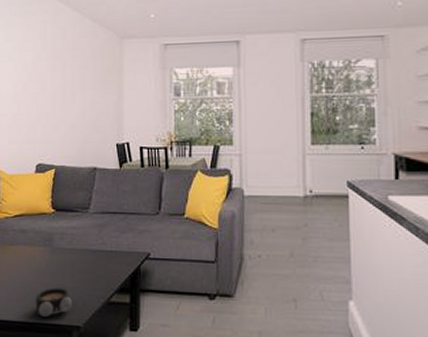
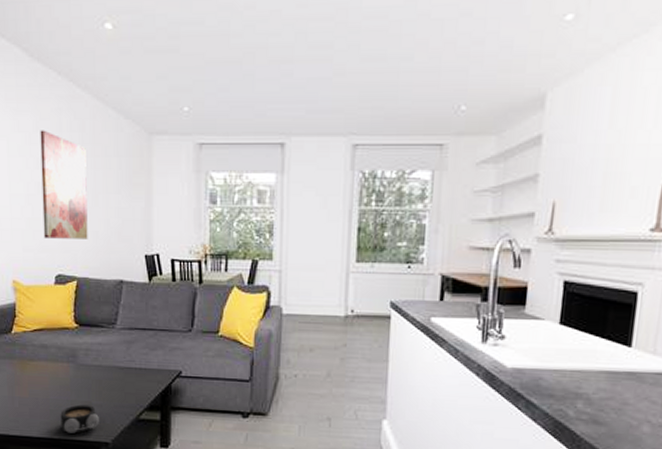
wall art: none [27,39,66,132] -> present [40,130,88,239]

